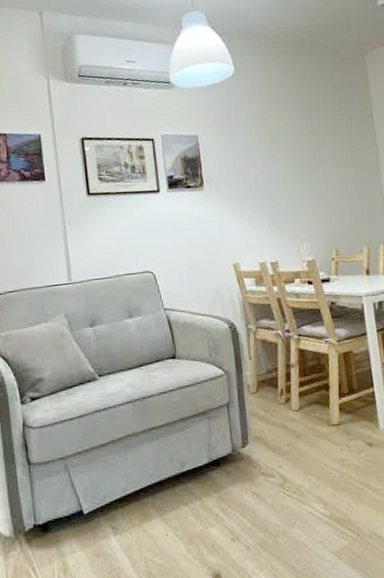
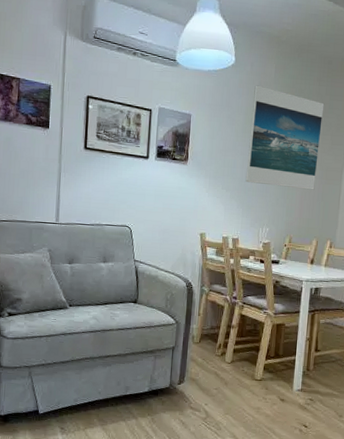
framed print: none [261,90,352,197] -> present [245,85,325,190]

